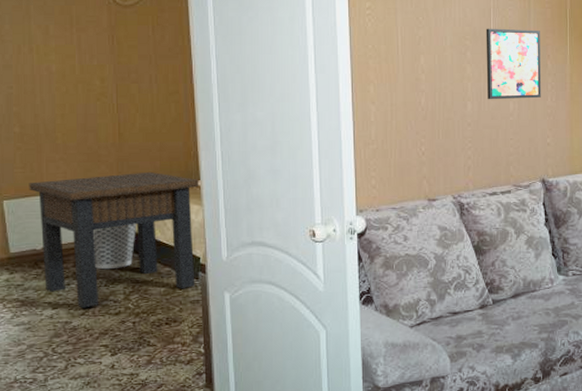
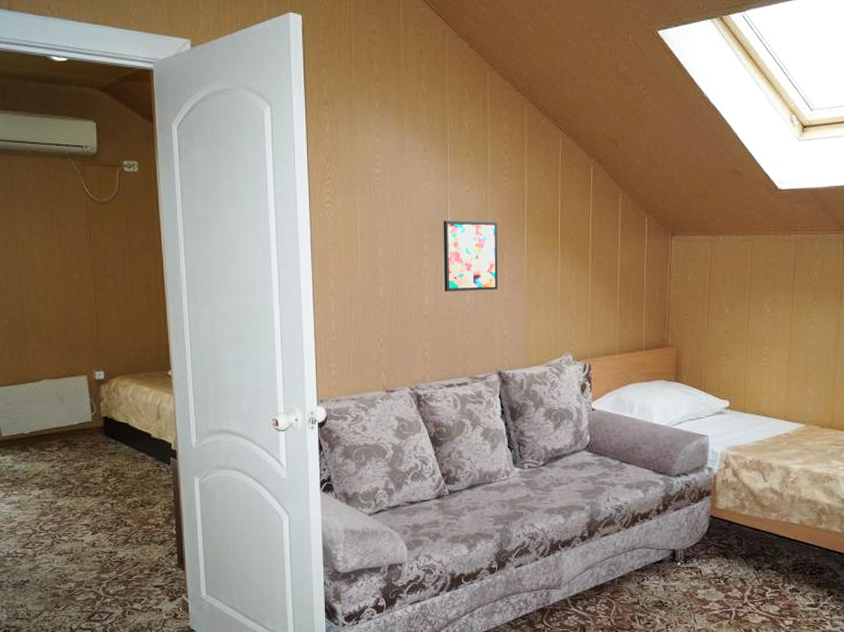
side table: present [29,171,199,308] -> none [17,361,170,490]
wastebasket: present [93,224,137,270] -> none [75,411,114,454]

